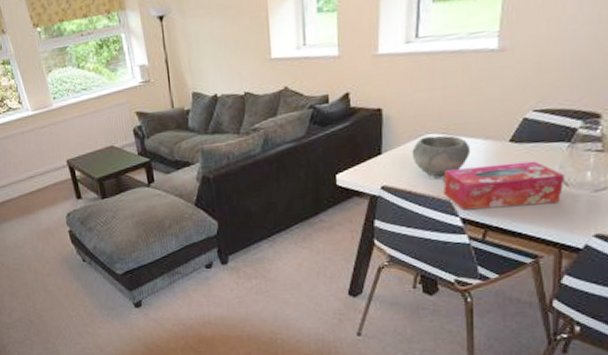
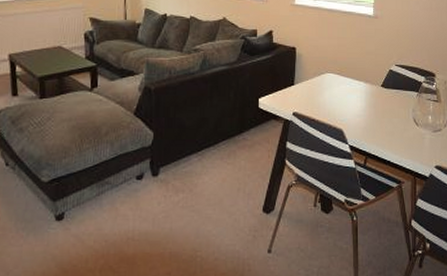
bowl: present [411,135,471,177] -> none [316,75,356,109]
tissue box: present [443,161,565,210] -> none [338,103,416,139]

